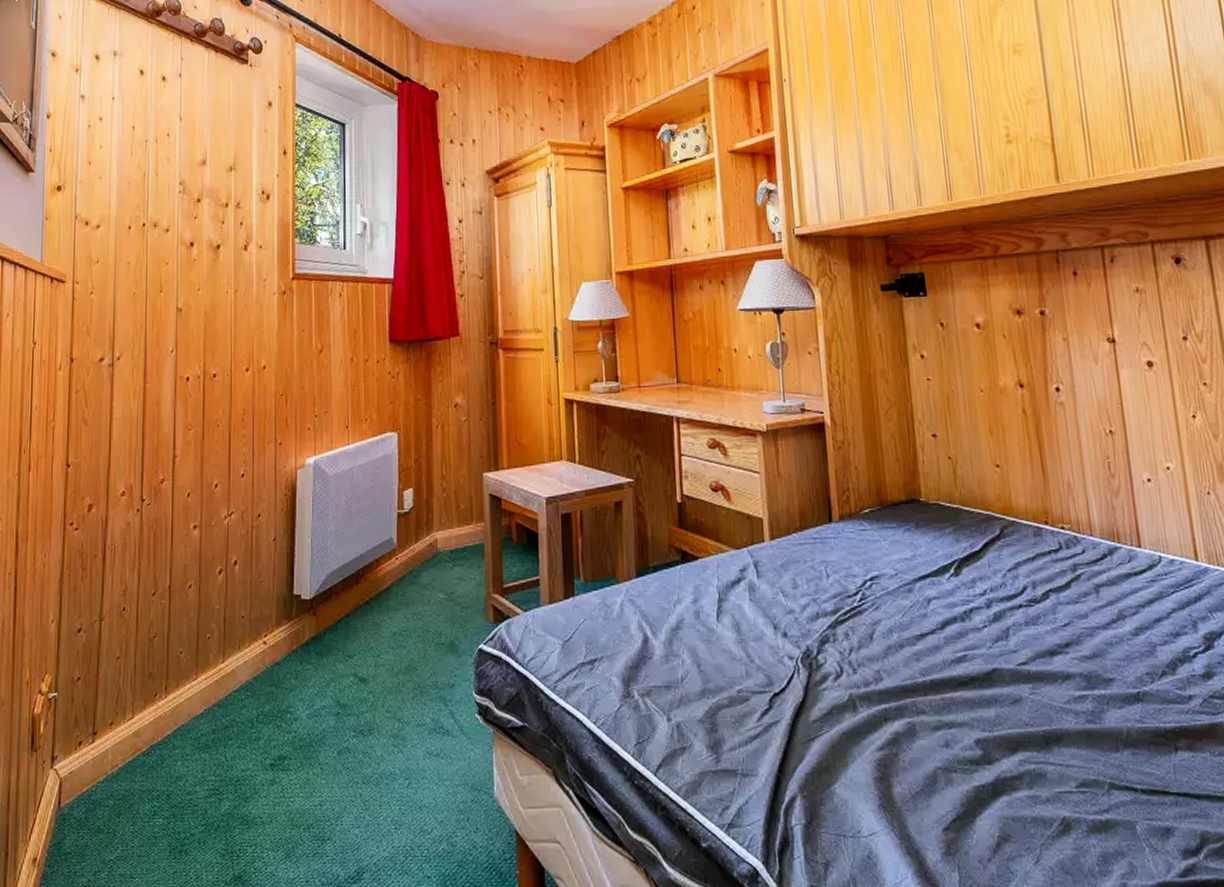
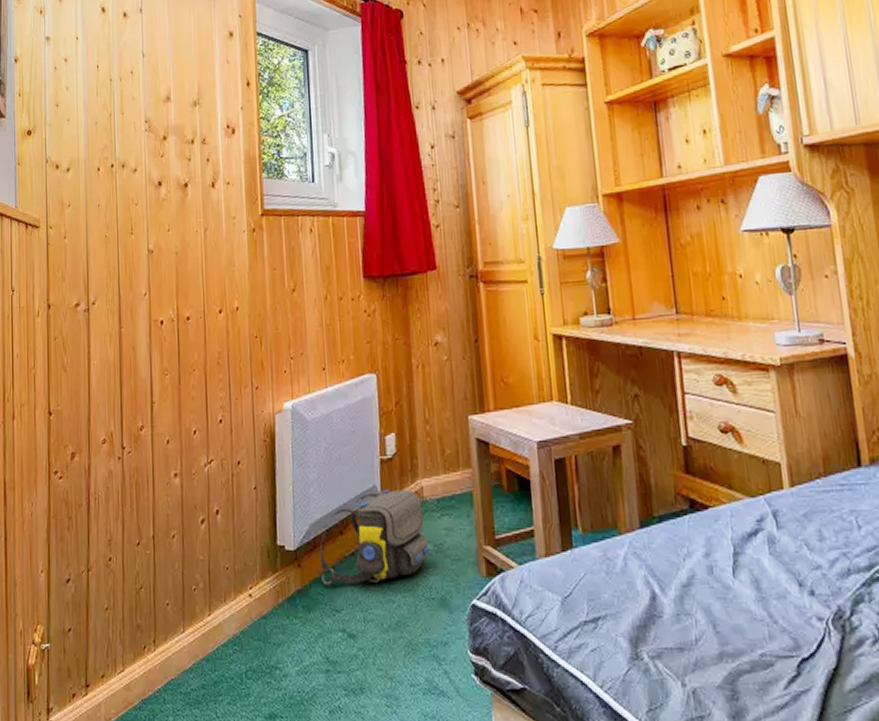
shoulder bag: none [335,541,441,632] -> present [319,489,429,585]

